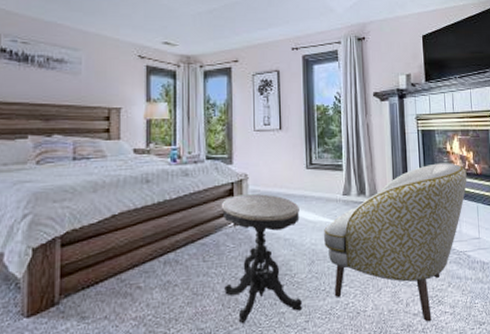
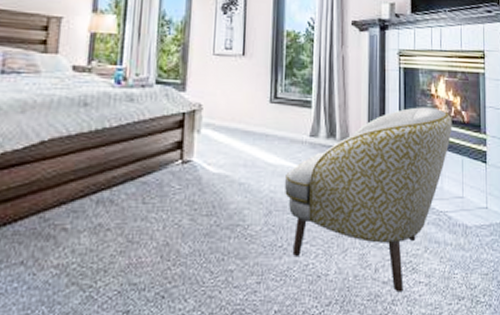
side table: present [221,194,302,324] -> none [165,128,259,281]

